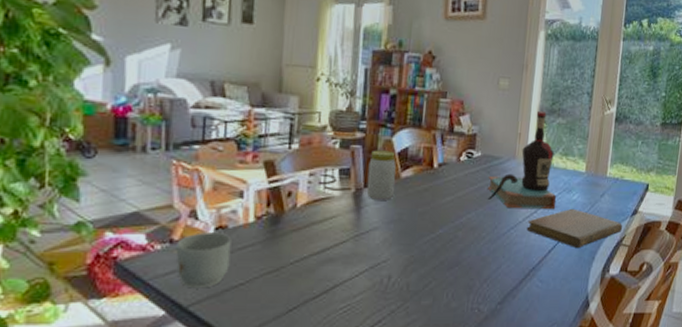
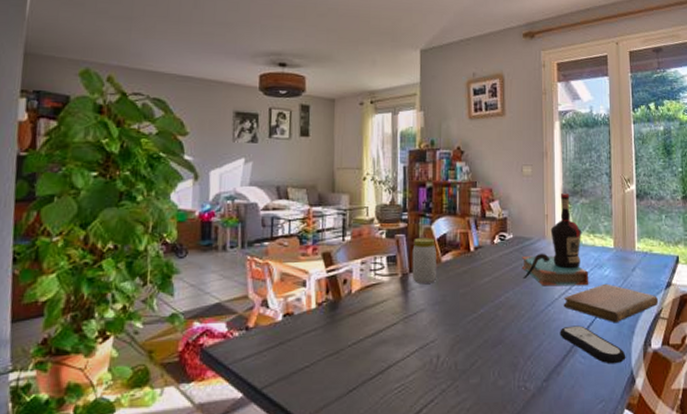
mug: present [176,232,232,289] -> none [251,319,297,372]
remote control: none [519,249,584,289] -> present [560,325,626,364]

